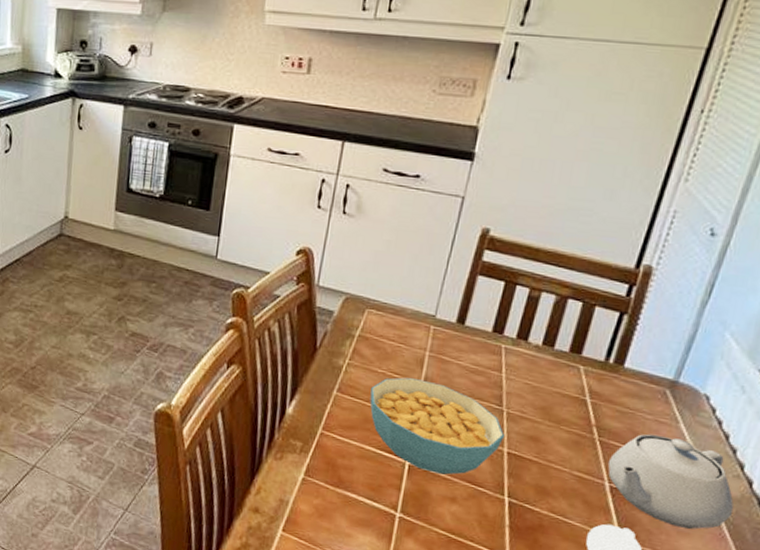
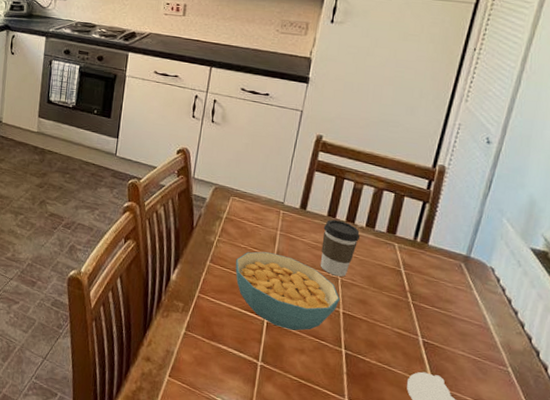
coffee cup: none [480,336,535,408] -> present [320,219,361,277]
teapot: present [607,434,734,529] -> none [420,298,518,377]

